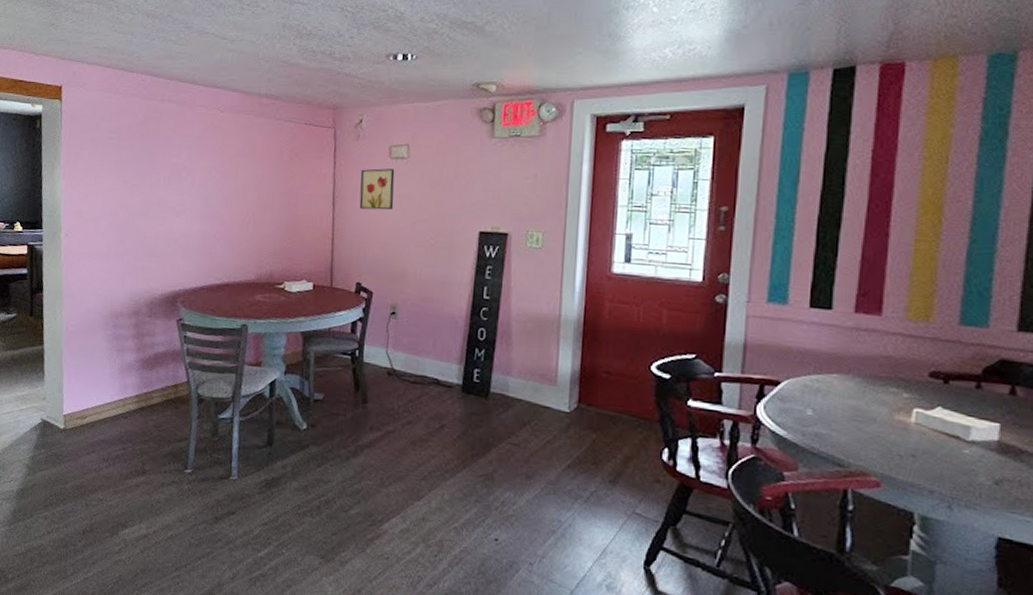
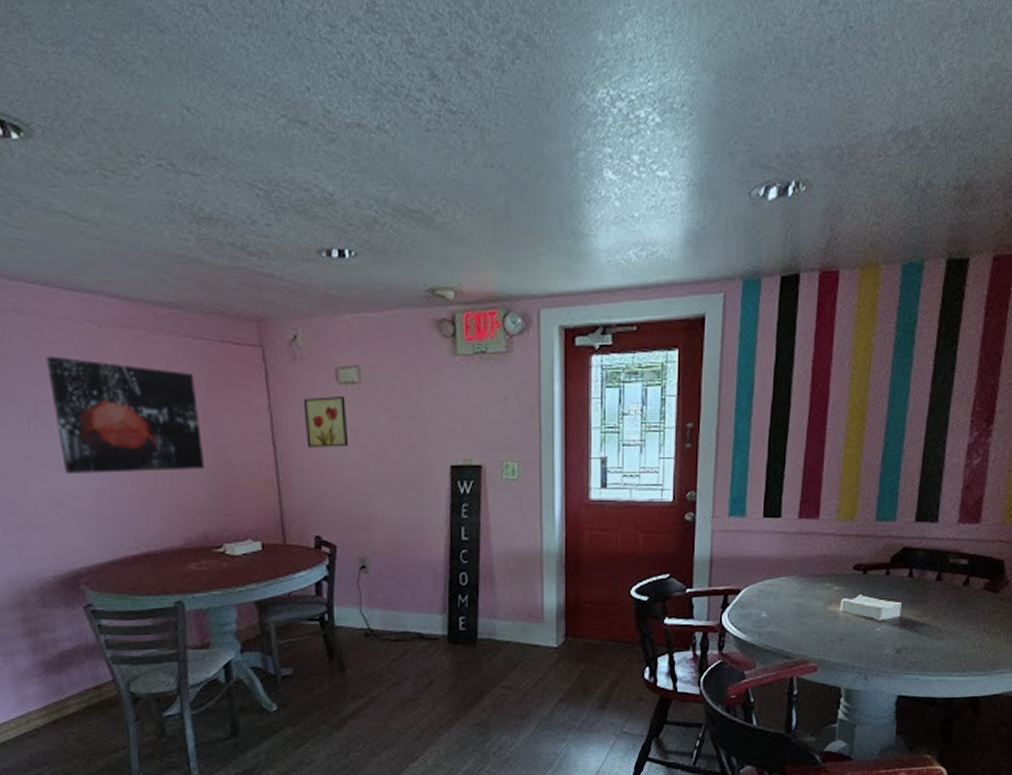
wall art: none [181,132,282,221] -> present [46,356,205,474]

